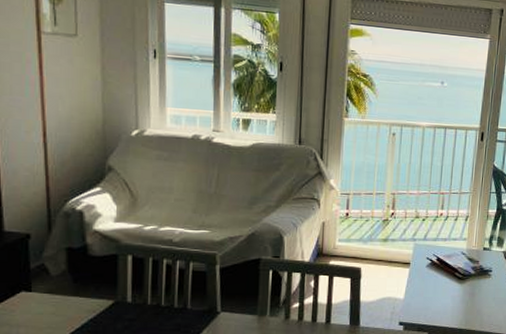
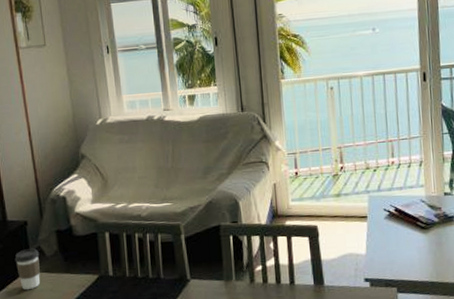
coffee cup: none [9,265,42,312] -> present [14,248,41,290]

